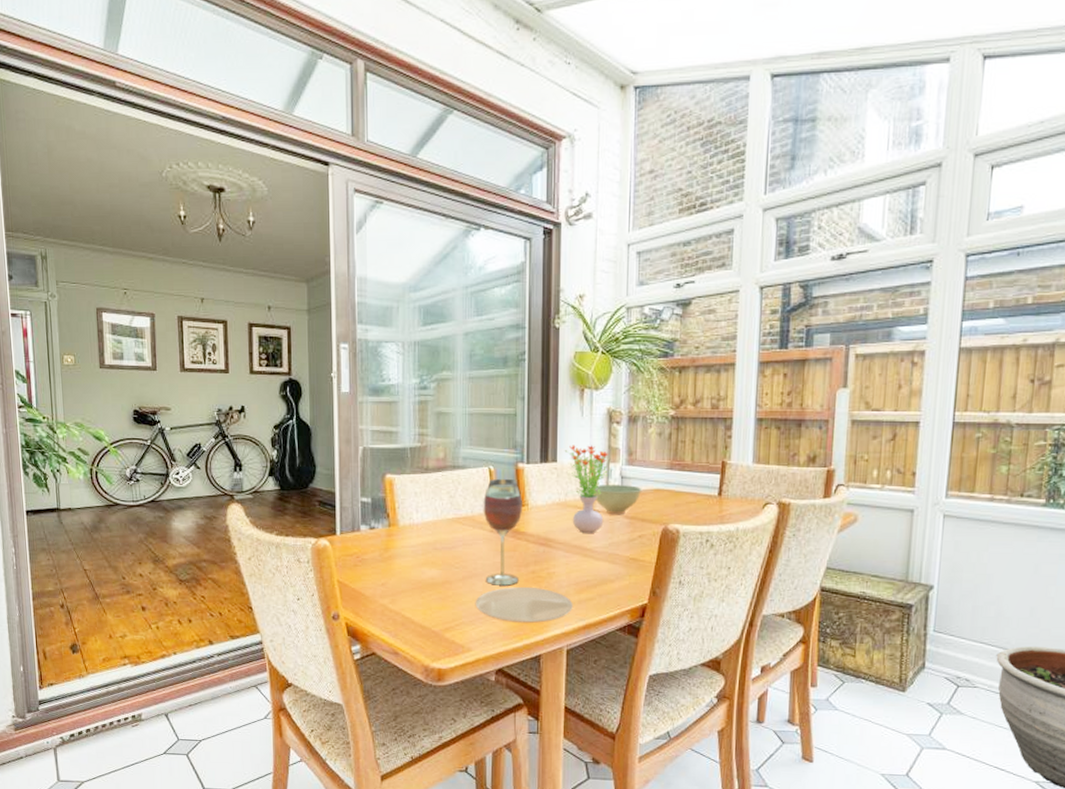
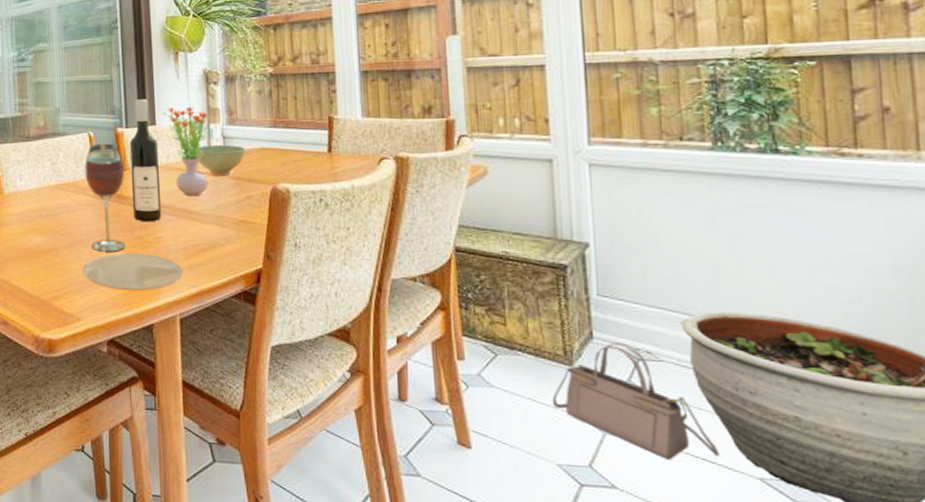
bottle: none [528,435,558,558] -> present [129,99,162,222]
handbag: none [884,671,1009,769] -> present [552,342,720,461]

